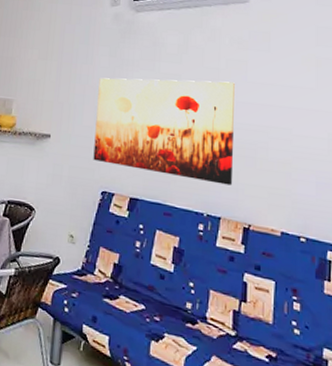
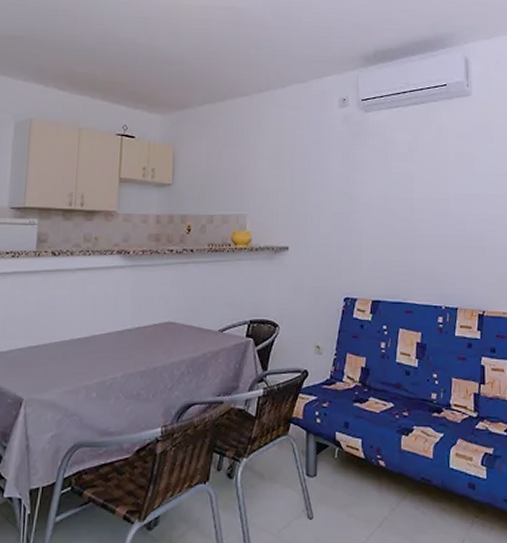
wall art: present [93,77,236,186] -> none [333,175,467,276]

